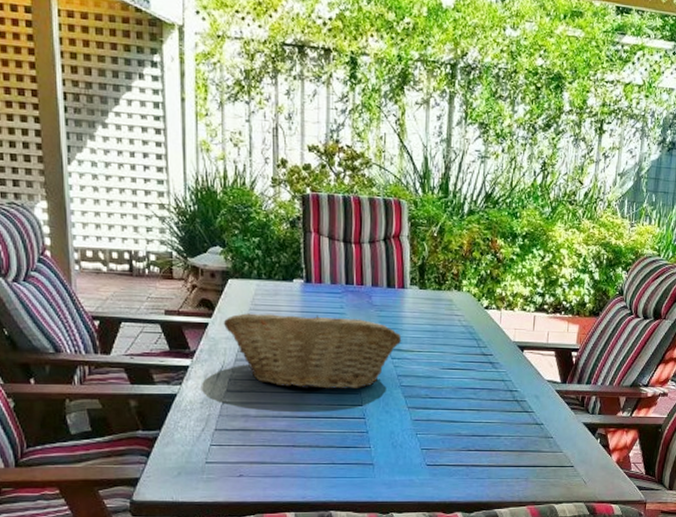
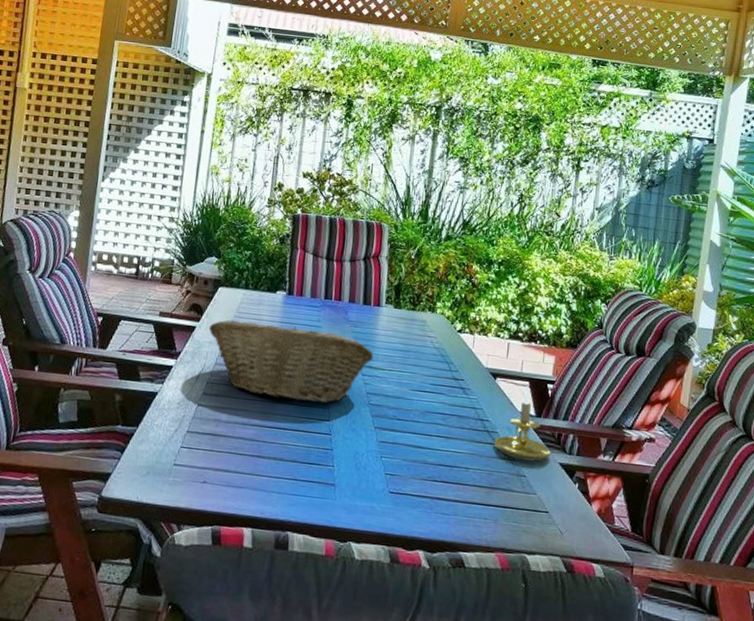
candle holder: none [523,355,577,424] -> present [494,385,552,462]

